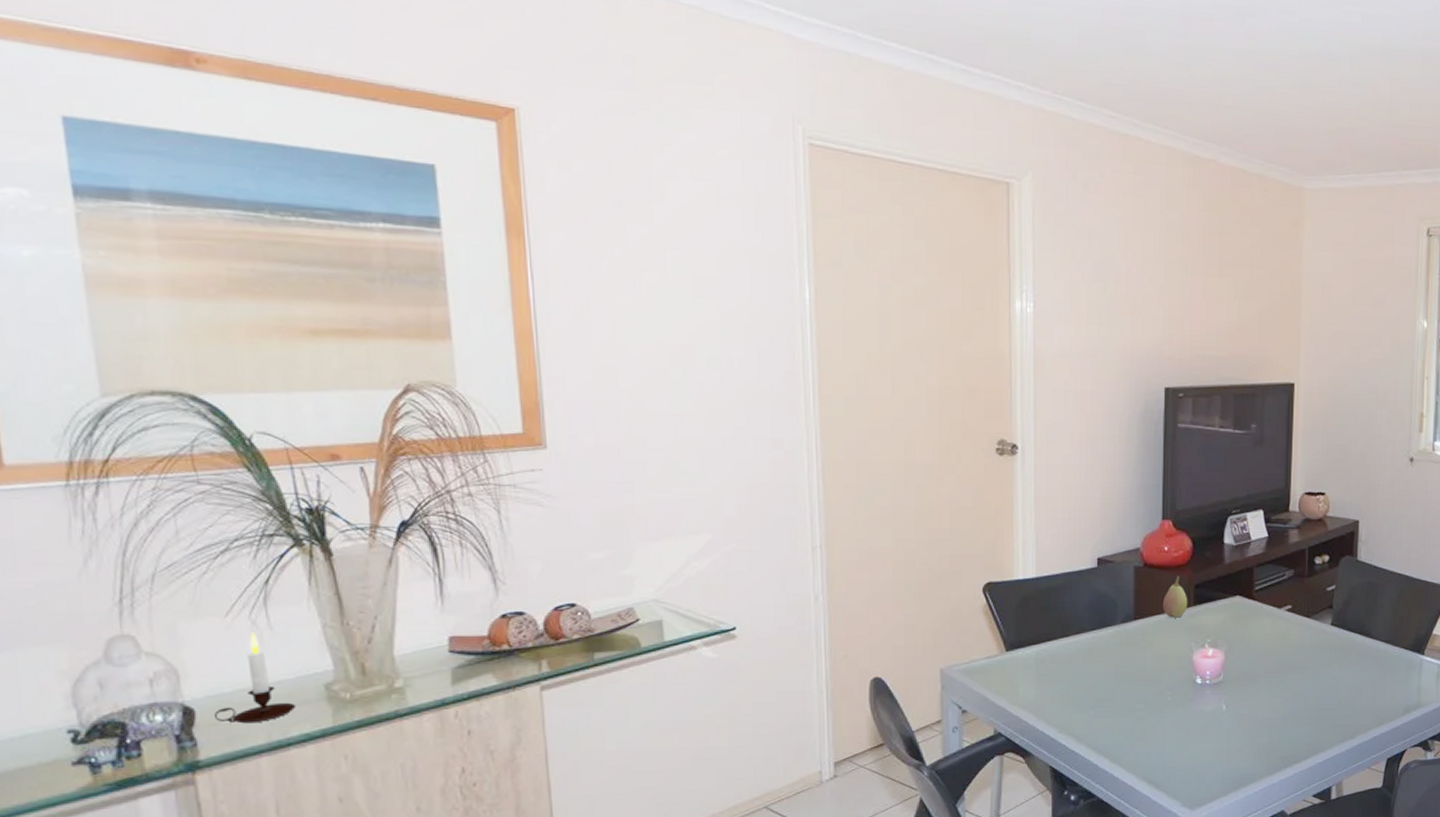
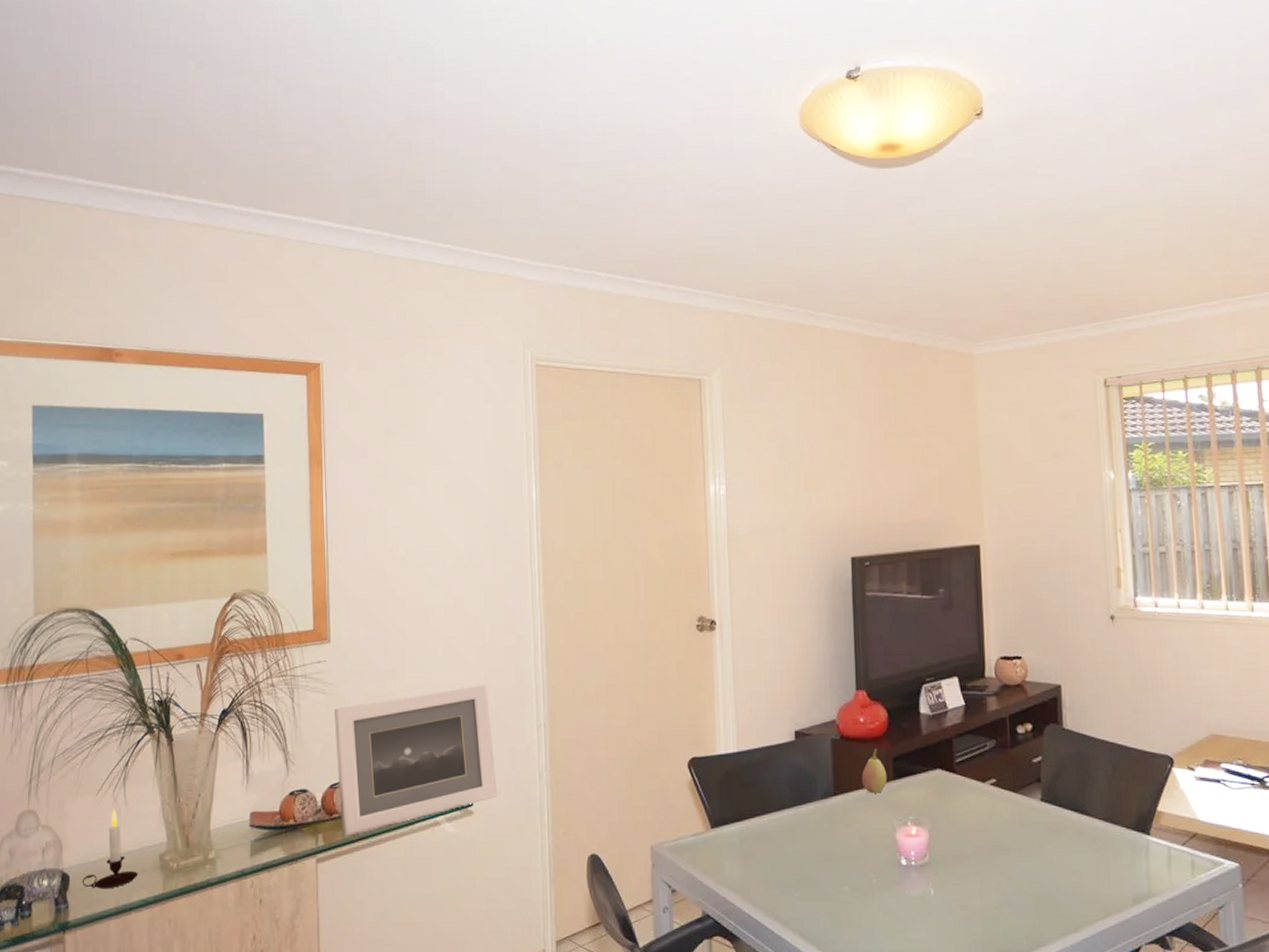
picture frame: none [556,501,765,661] -> present [334,683,498,836]

